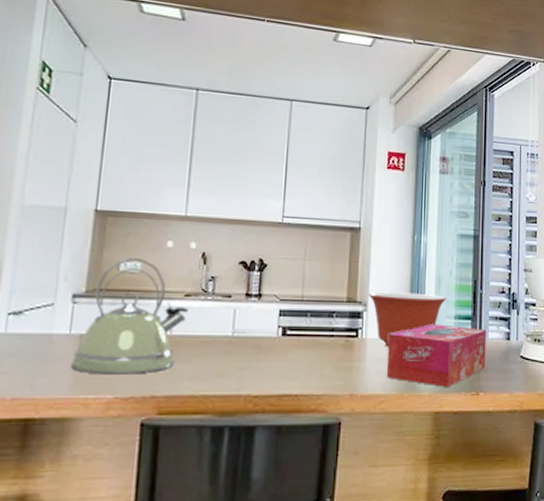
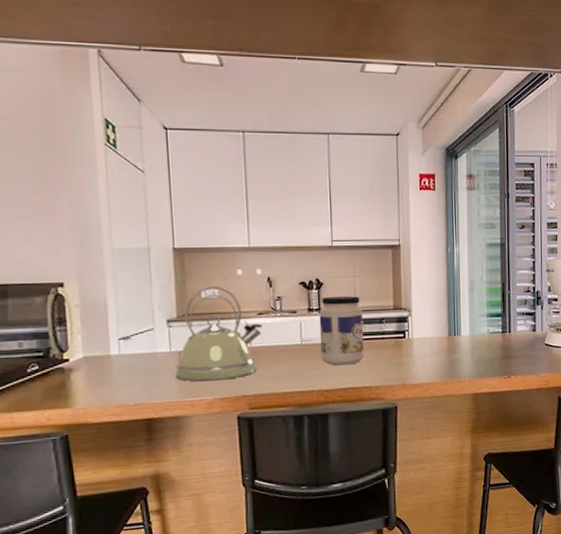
jar: none [254,281,310,366] -> present [319,296,364,366]
mixing bowl: present [368,291,447,347] -> none [411,297,480,345]
tissue box: present [386,324,486,387] -> none [431,322,516,373]

